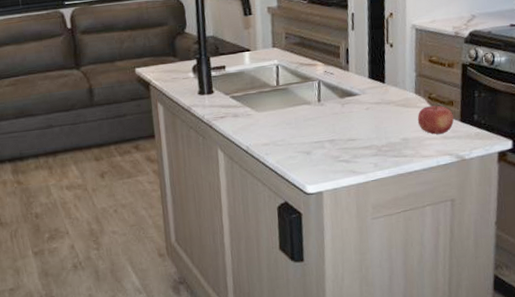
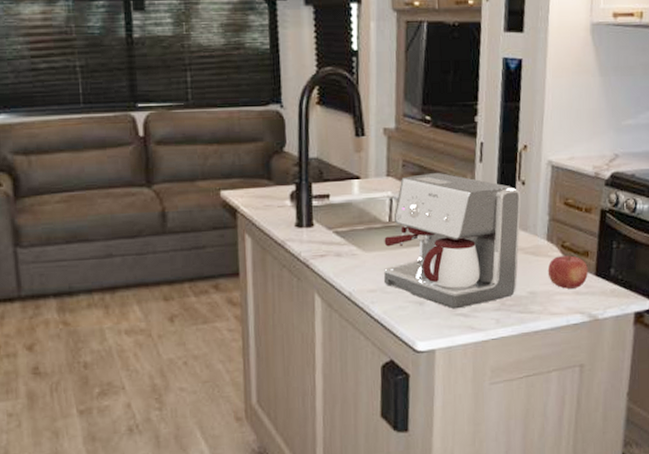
coffee maker: none [273,41,391,157] -> present [383,173,521,309]

